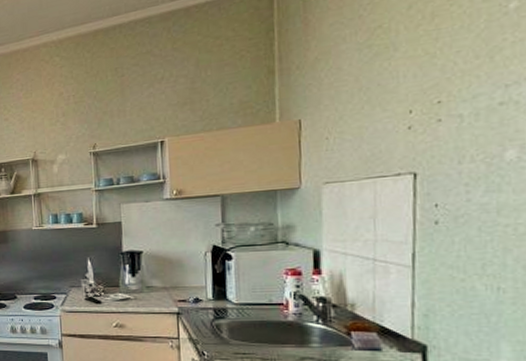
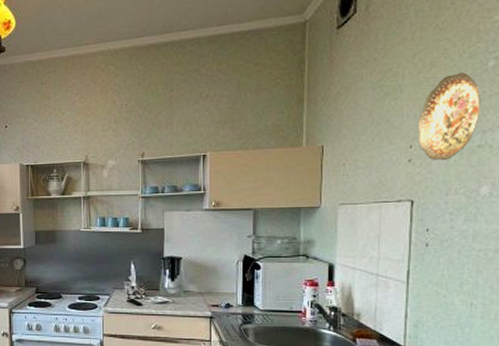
decorative plate: none [419,19,501,125] -> present [419,72,481,161]

